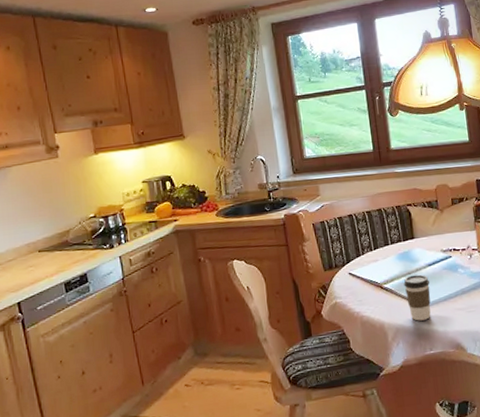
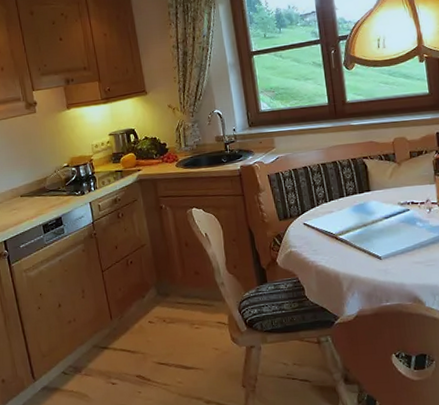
coffee cup: present [403,274,431,321] -> none [359,226,387,273]

